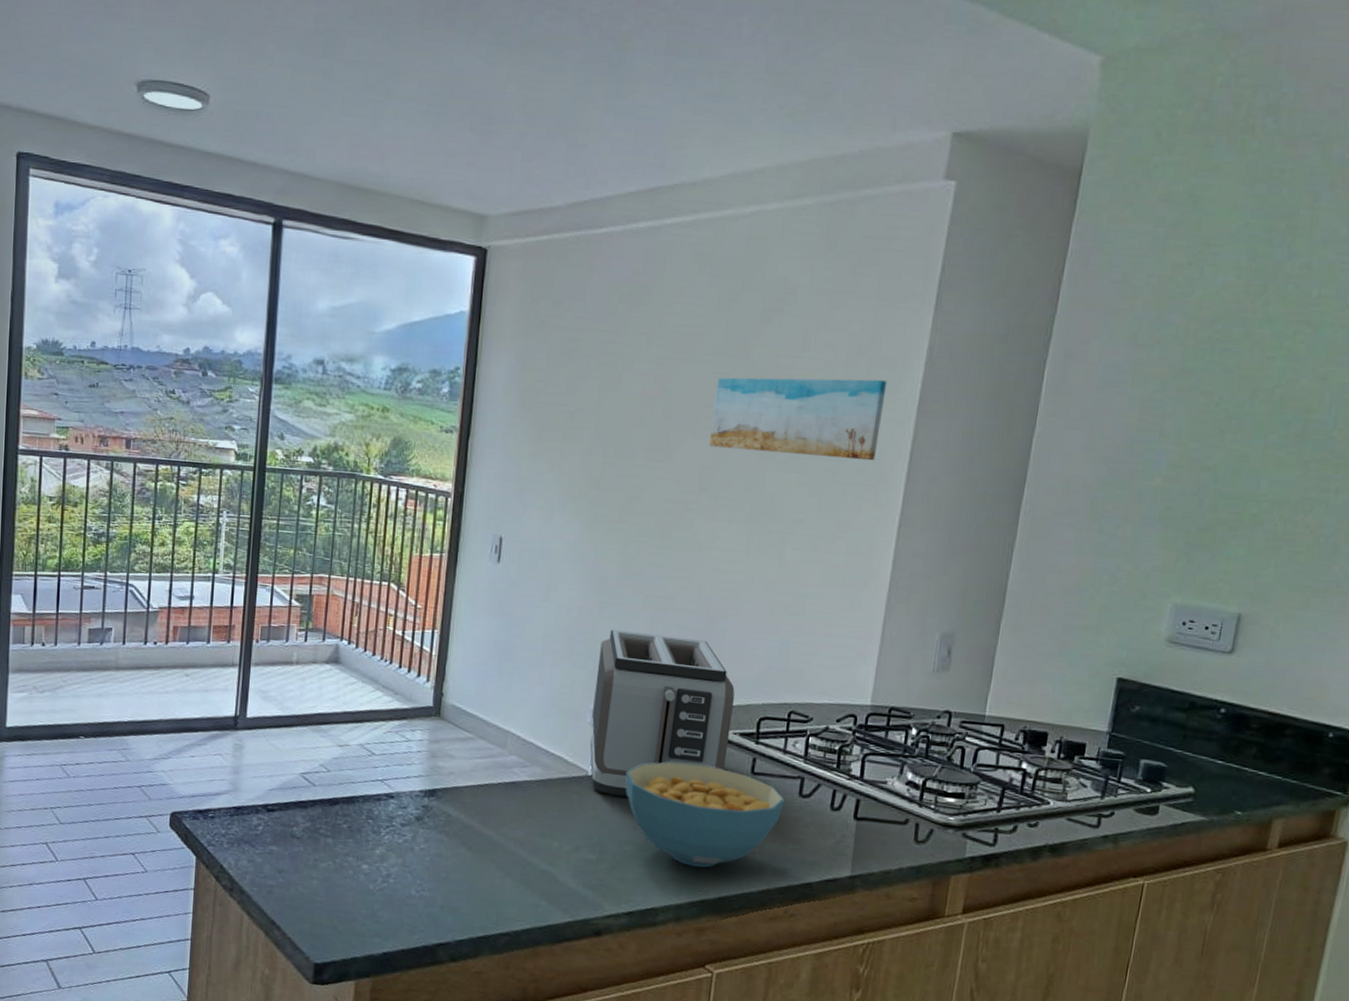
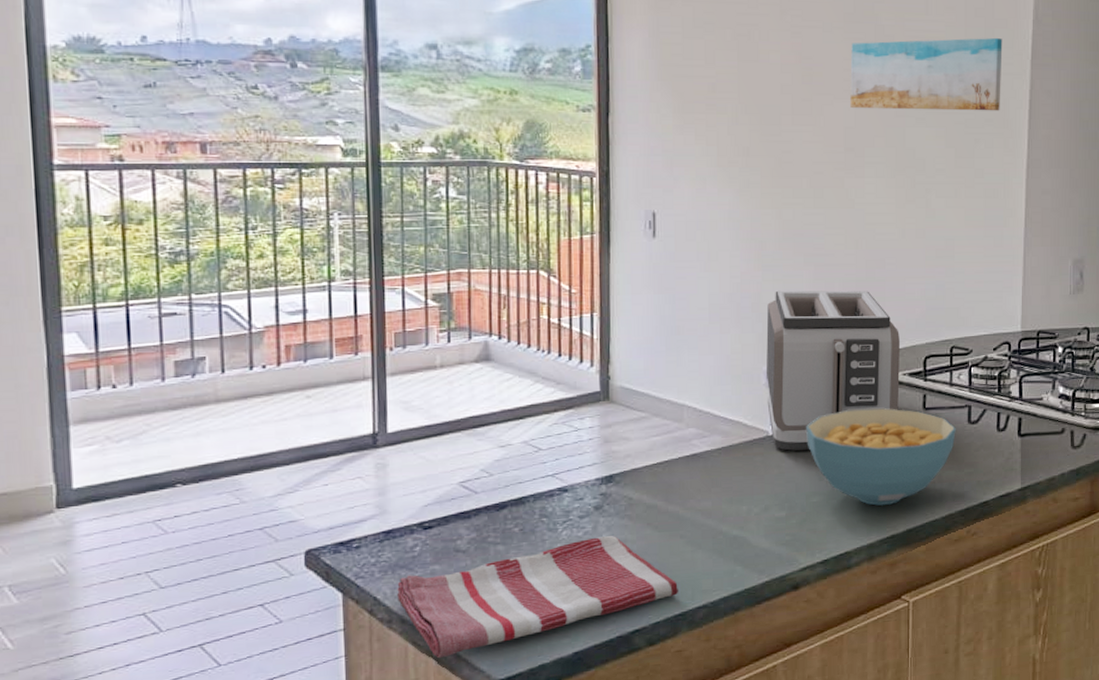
dish towel: none [239,846,485,933] -> present [397,536,679,659]

